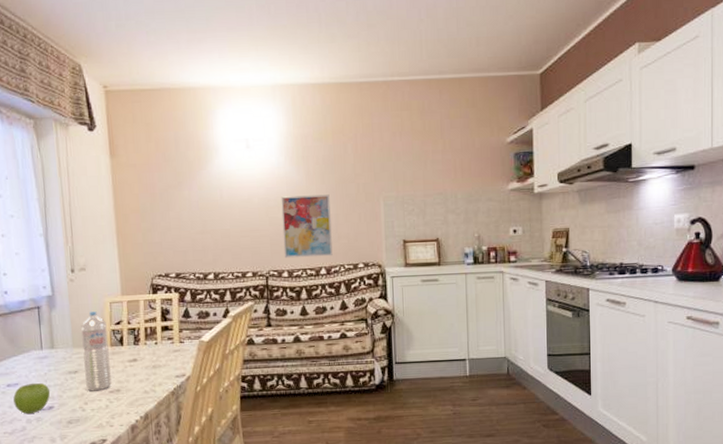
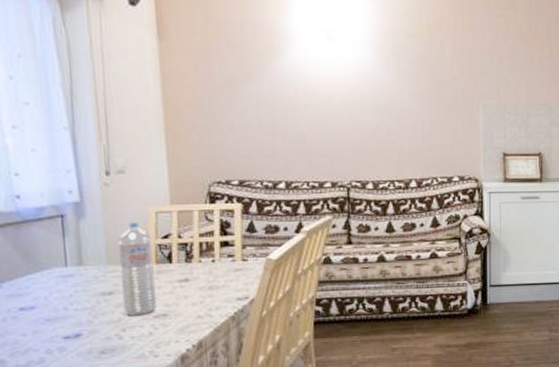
fruit: present [13,383,51,414] -> none [28,306,78,343]
wall art: present [281,194,333,259] -> none [367,98,425,168]

